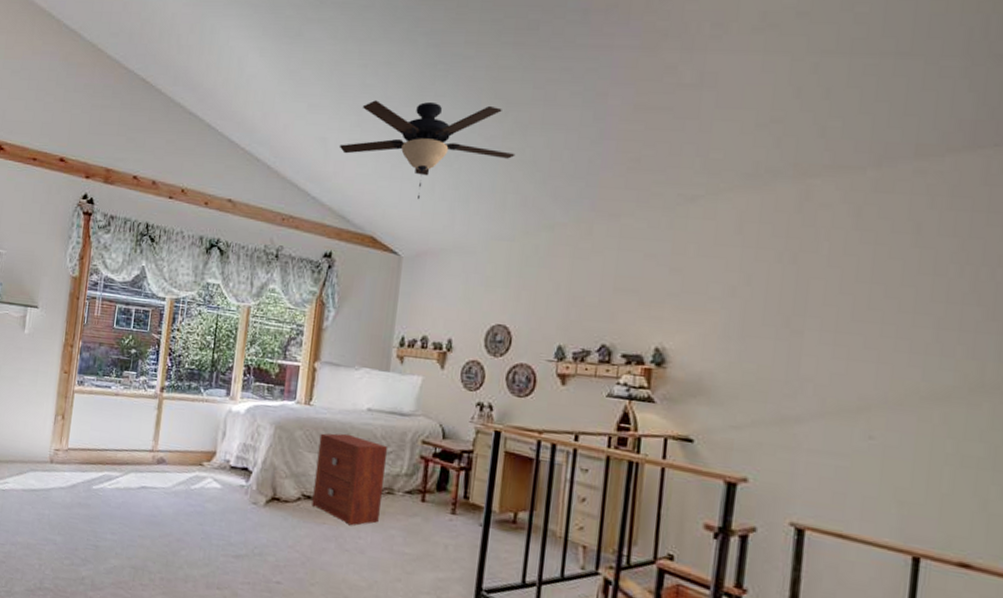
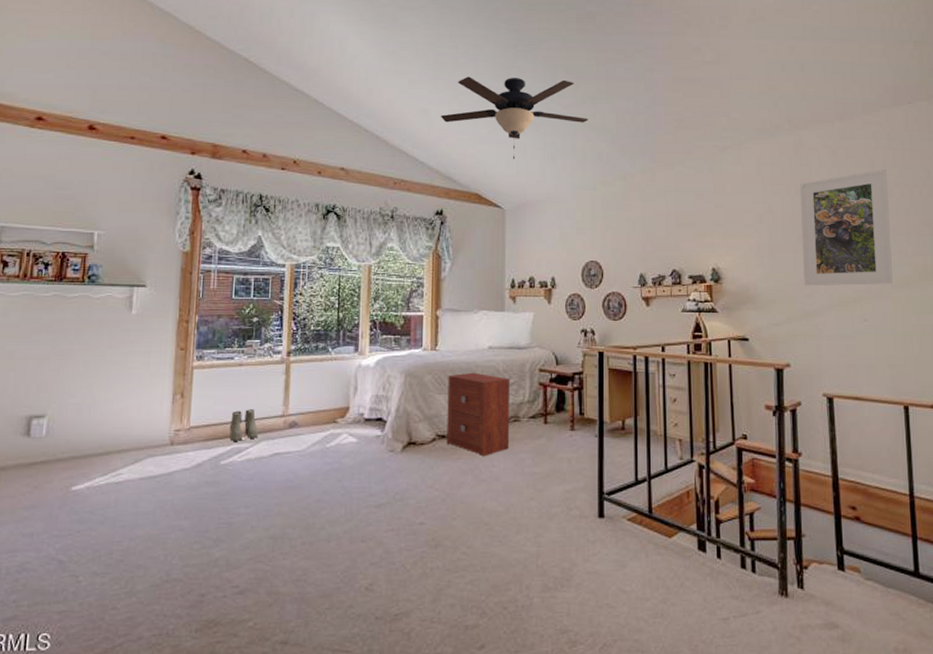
boots: none [102,439,129,469] -> present [229,409,259,441]
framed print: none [784,236,940,395] -> present [800,168,893,286]

